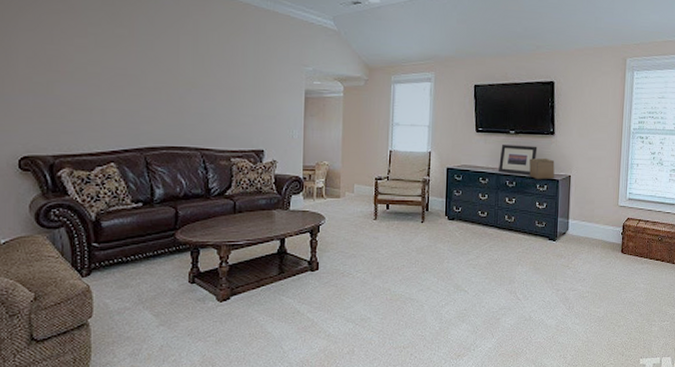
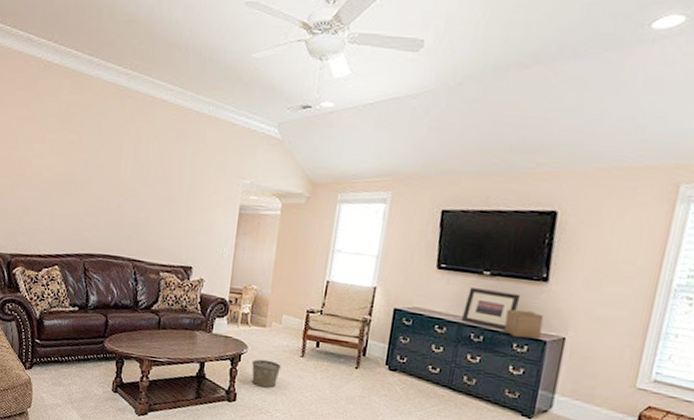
basket: none [331,227,357,252] -> present [251,359,281,388]

